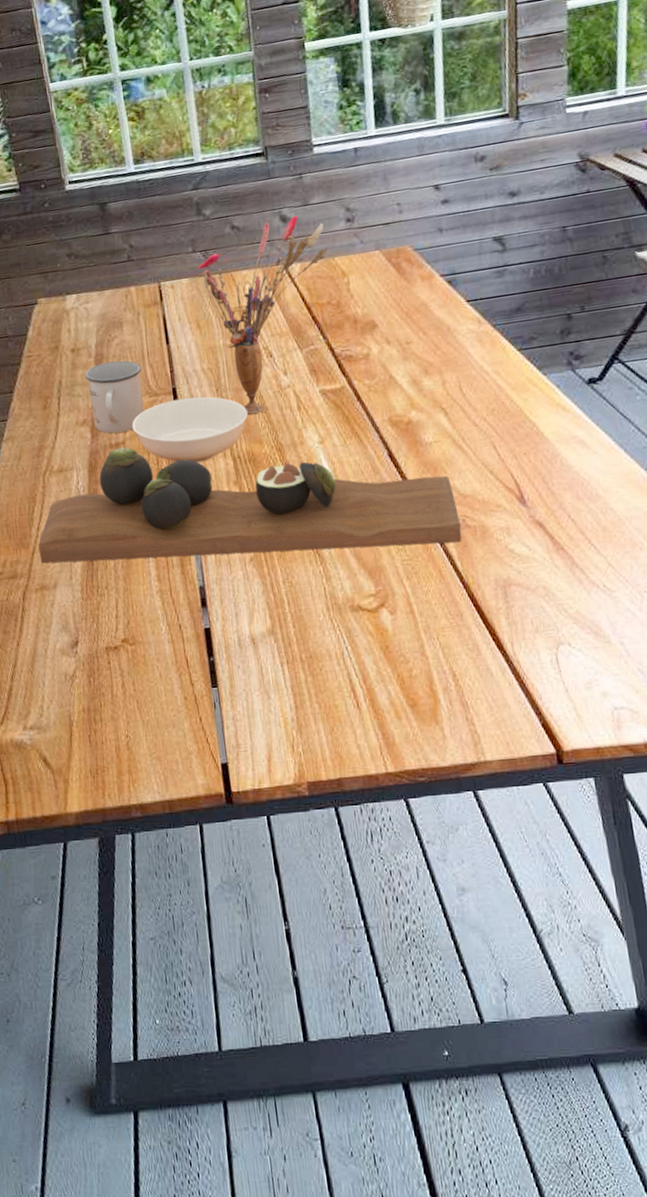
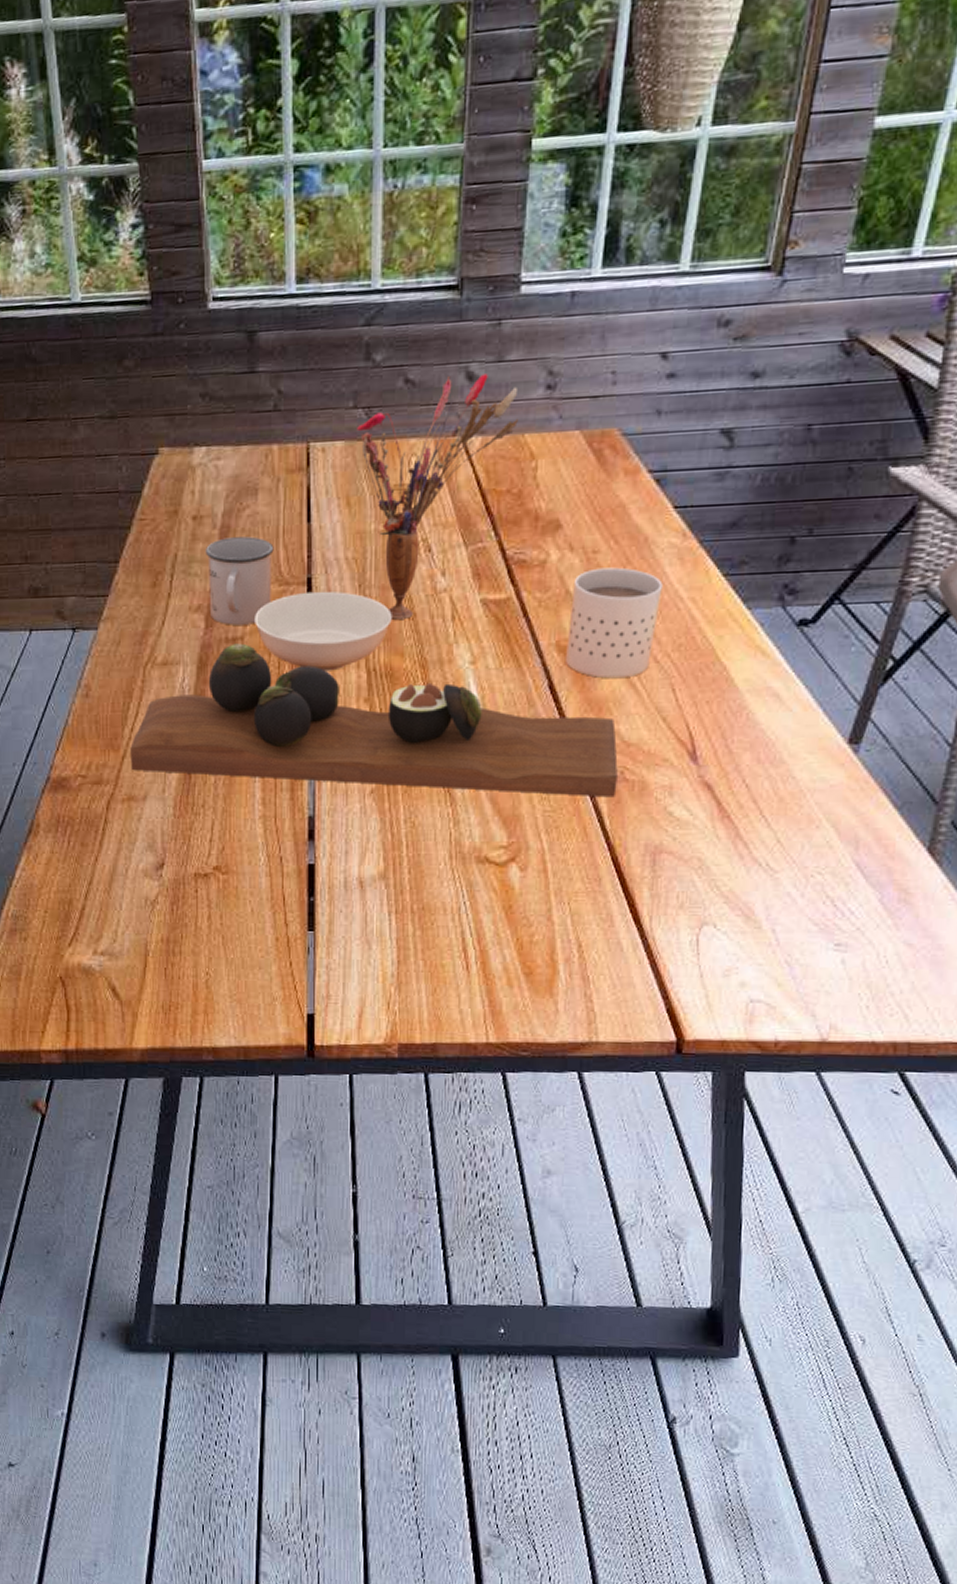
mug: none [394,352,471,444] -> present [566,567,663,679]

